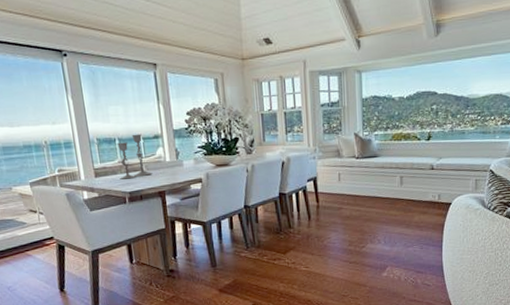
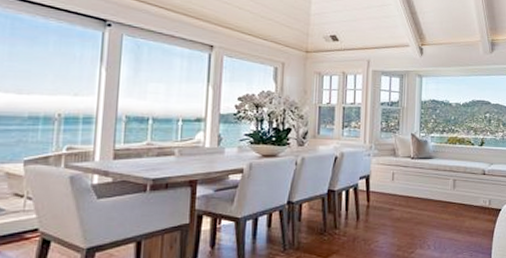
candlestick: present [117,134,153,179] -> none [144,115,186,164]

